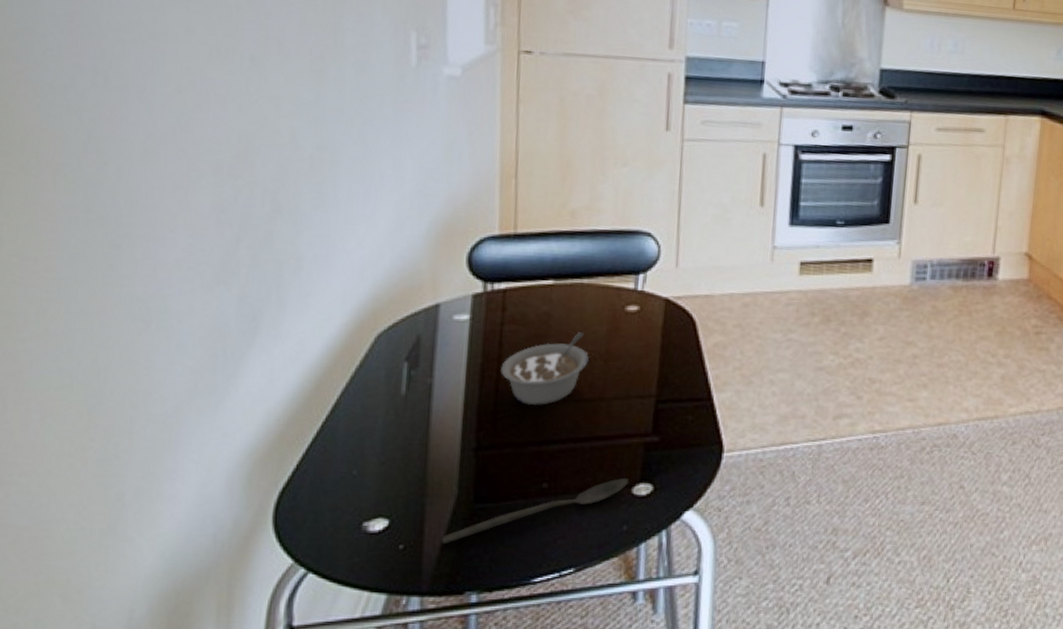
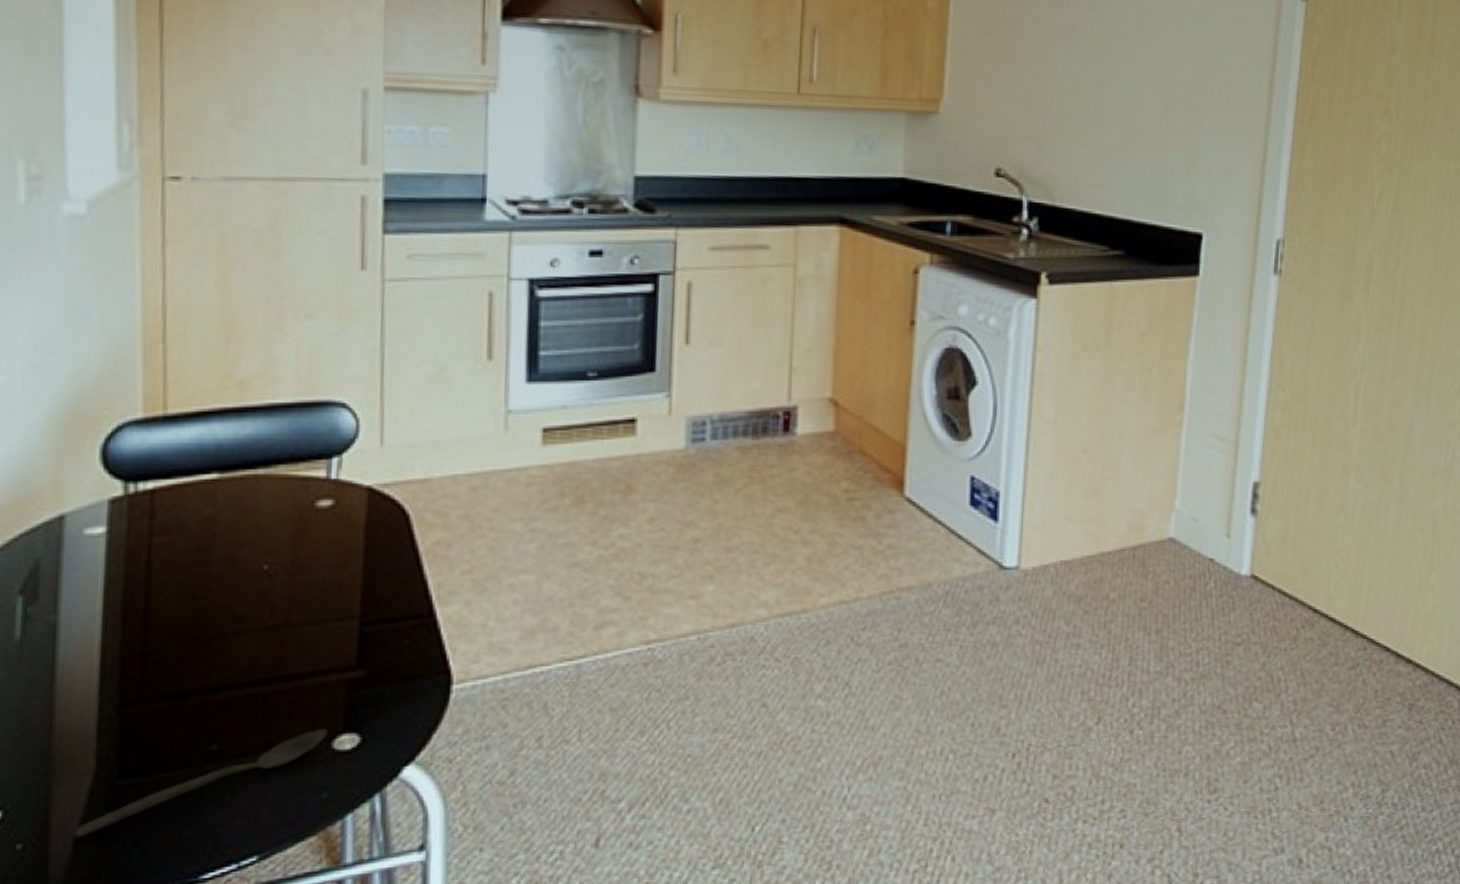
legume: present [501,332,590,406] -> none [150,539,270,642]

